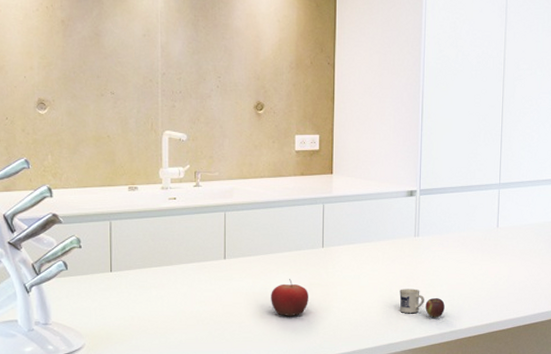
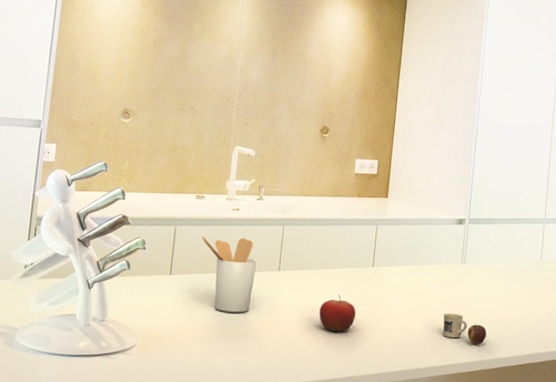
utensil holder: none [139,228,201,305] -> present [201,236,257,313]

